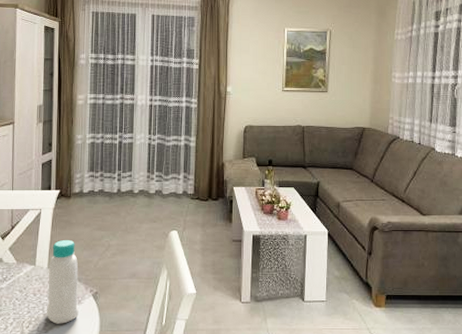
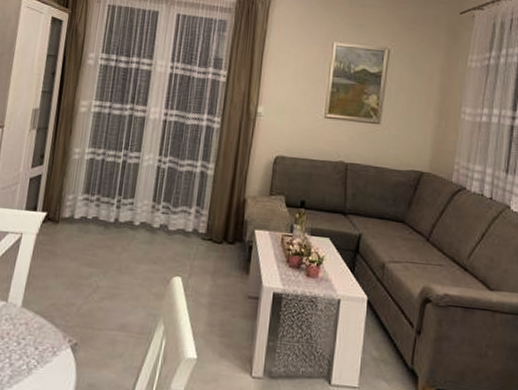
bottle: present [47,239,79,324] -> none [13,273,59,379]

